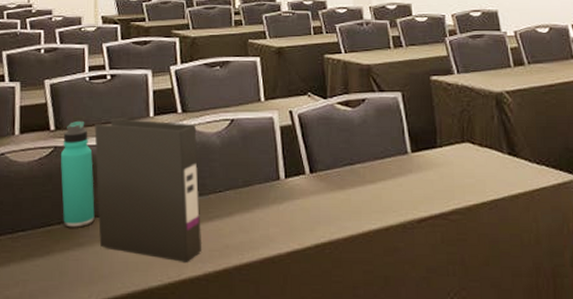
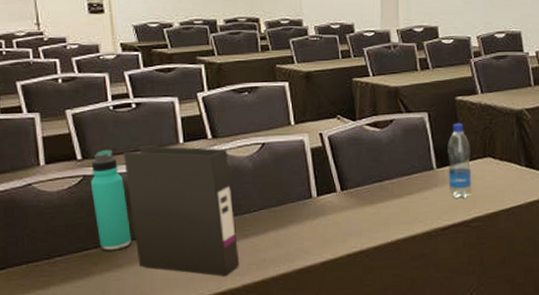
bottle: none [422,104,450,187] -> present [447,123,472,199]

